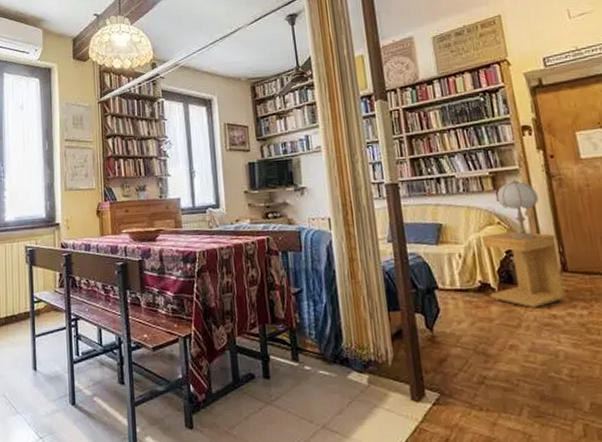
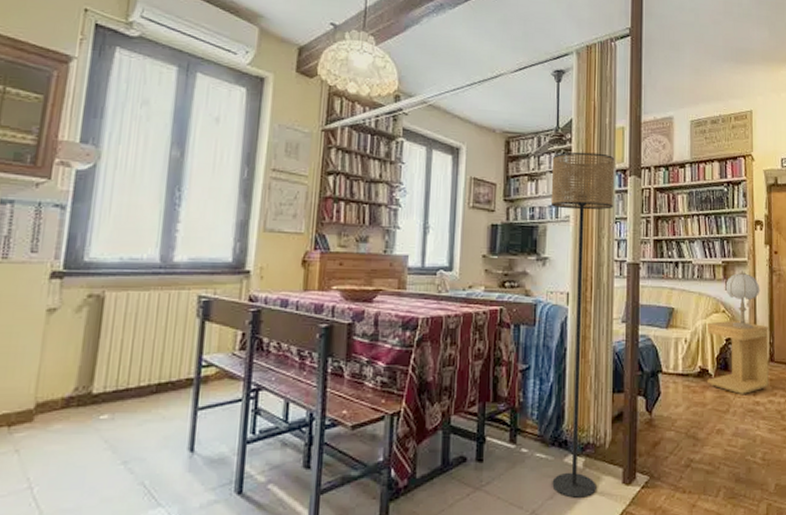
floor lamp: none [296,83,385,415] -> present [550,152,615,499]

